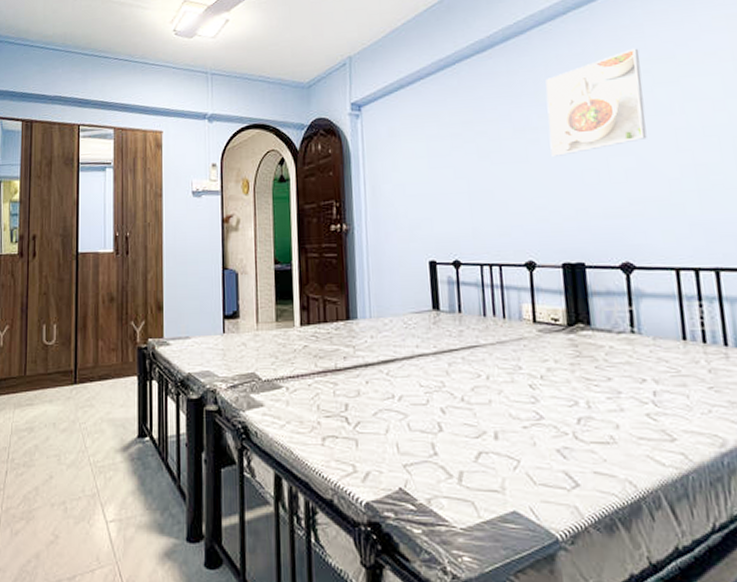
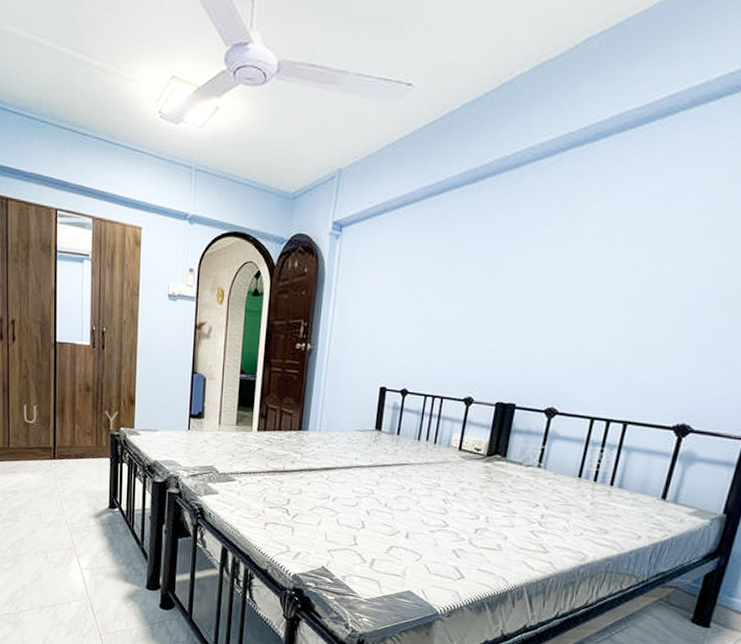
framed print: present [545,48,647,157] -> none [512,199,625,302]

